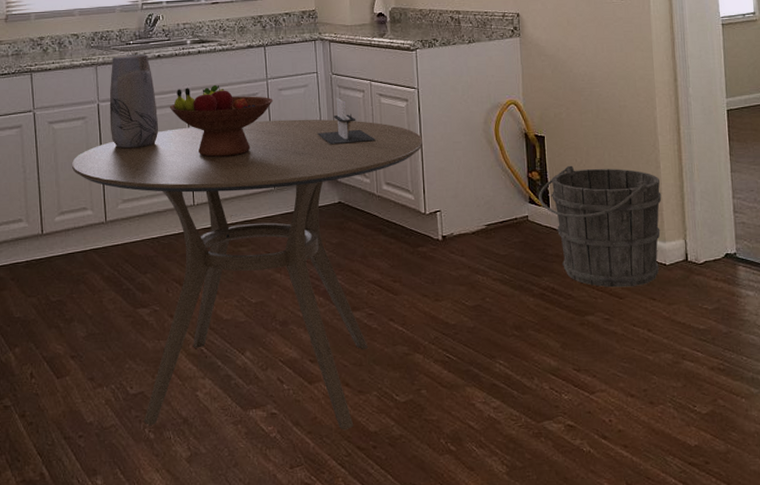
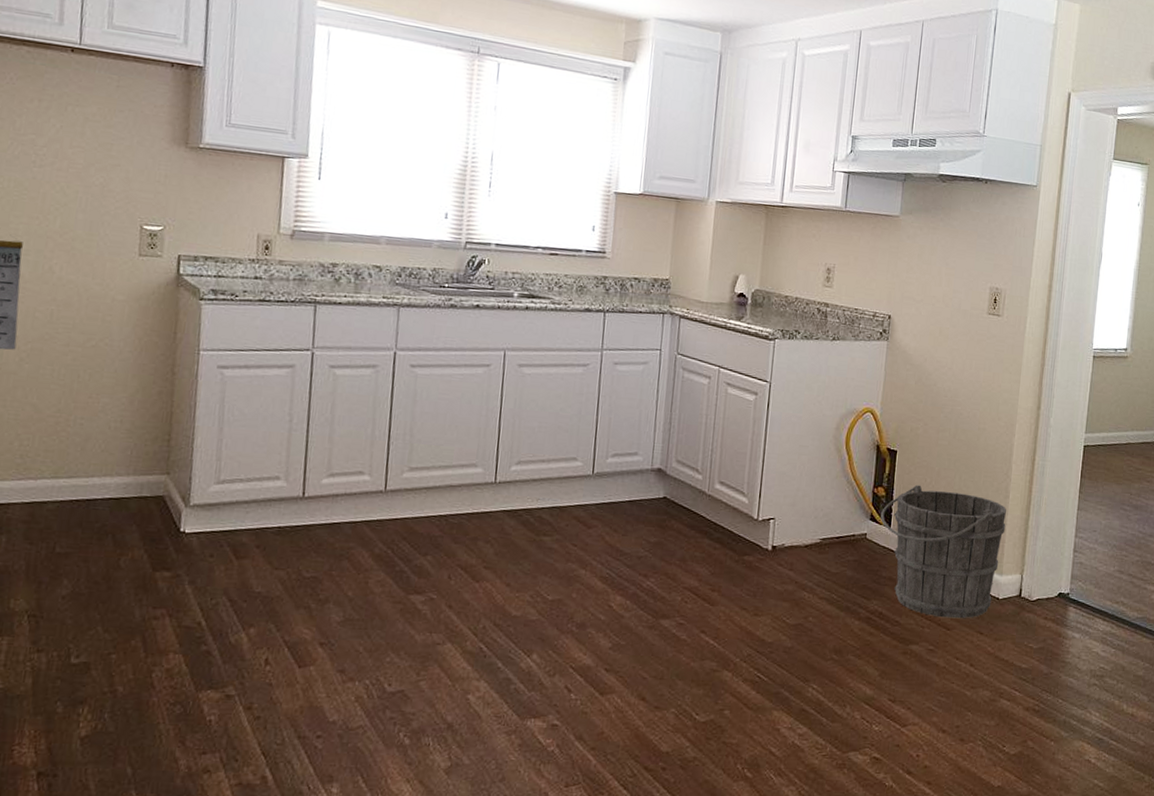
dining table: present [71,119,424,431] -> none [351,392,768,749]
vase: present [109,54,159,149] -> none [406,298,467,410]
fruit bowl: present [169,84,273,157] -> none [481,347,606,432]
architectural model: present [317,97,376,144] -> none [651,380,715,434]

